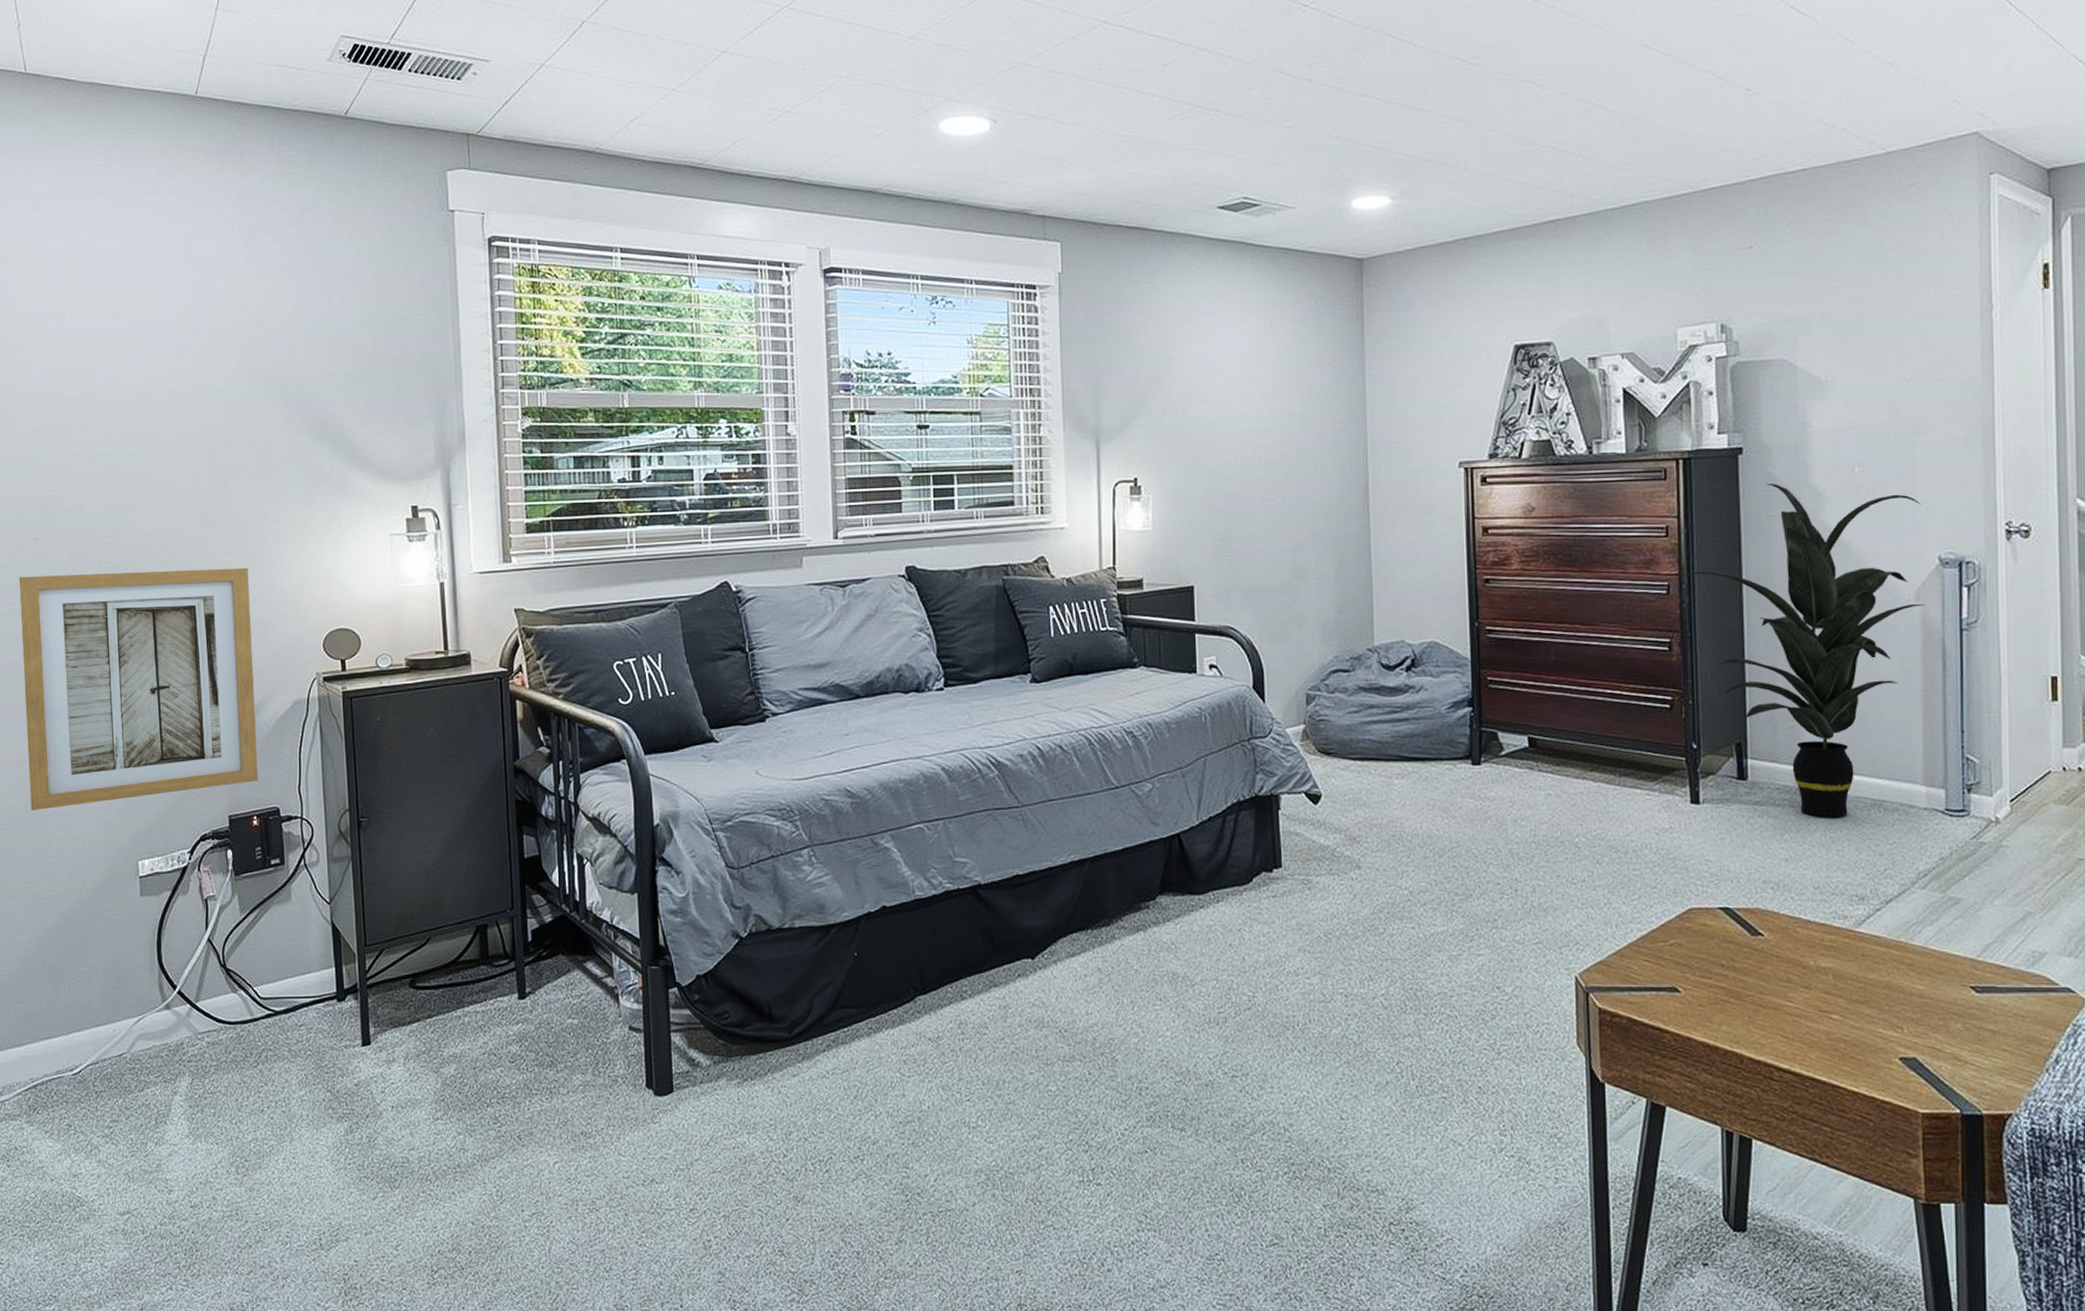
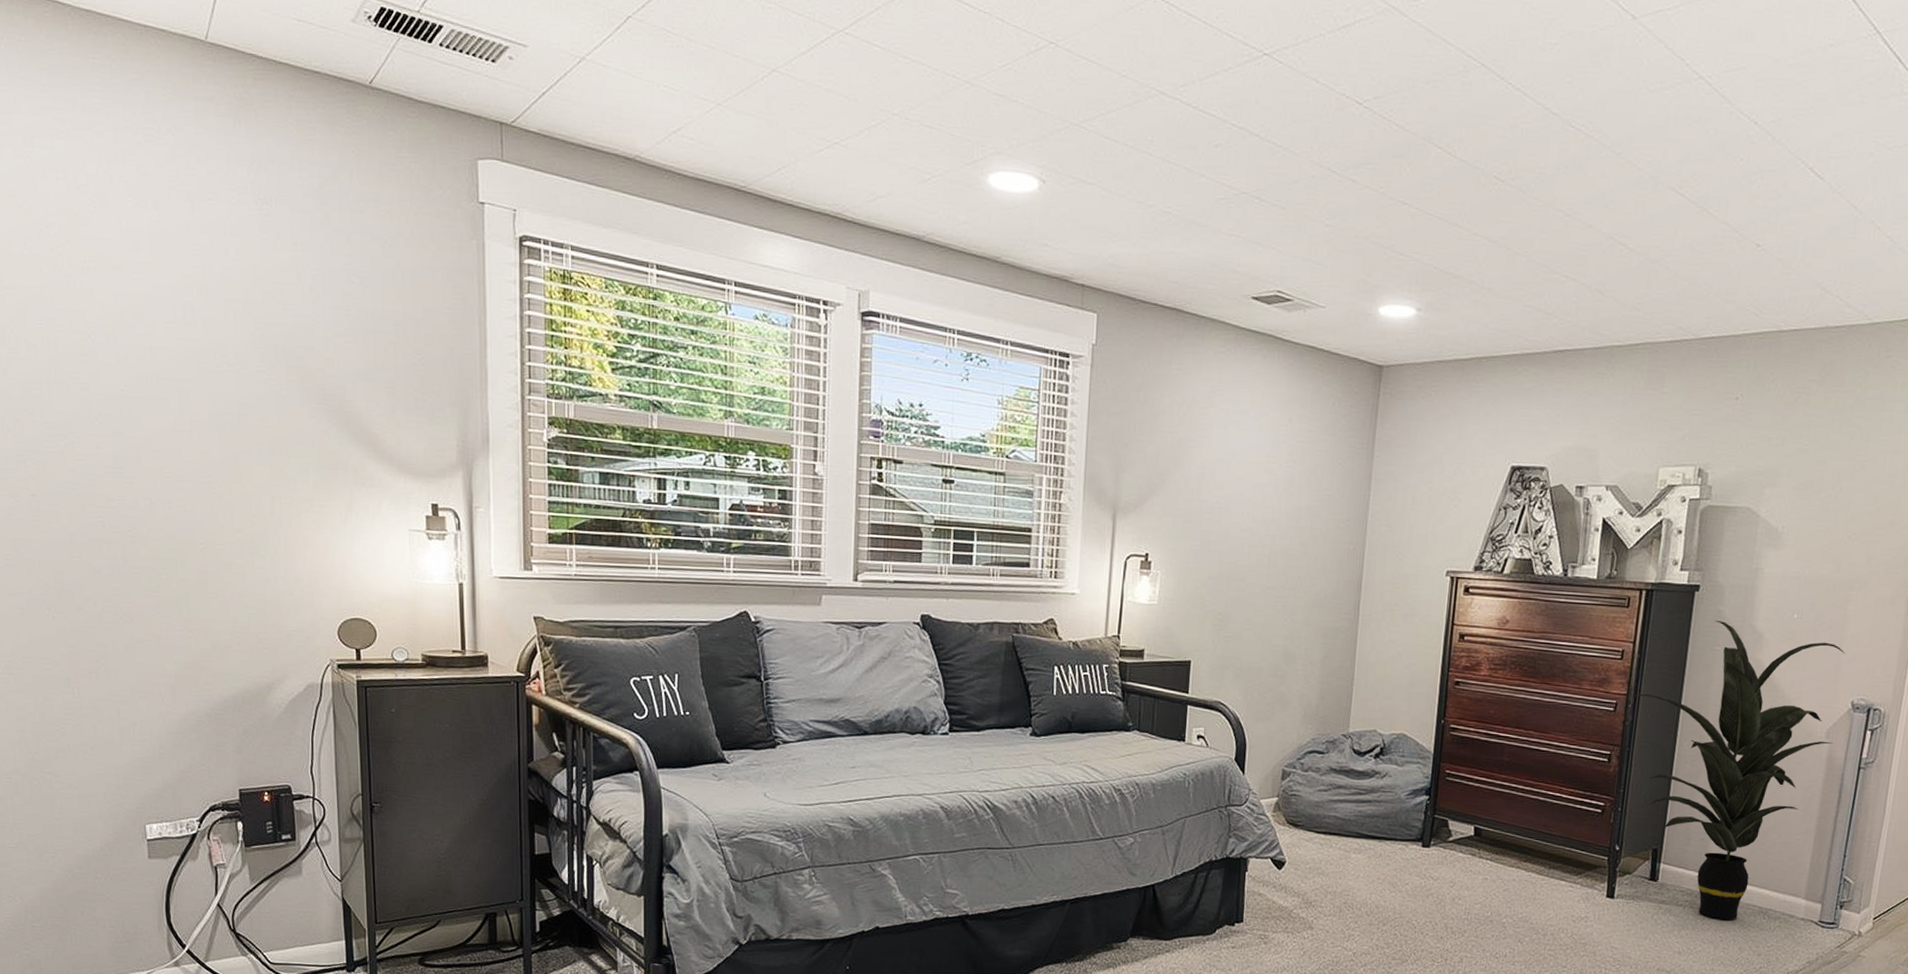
wall art: present [19,567,258,811] -> none [16,532,270,767]

